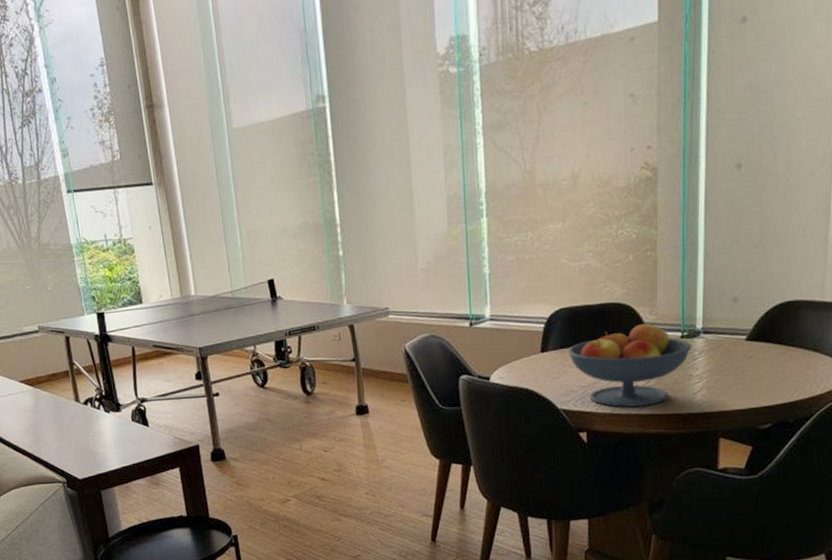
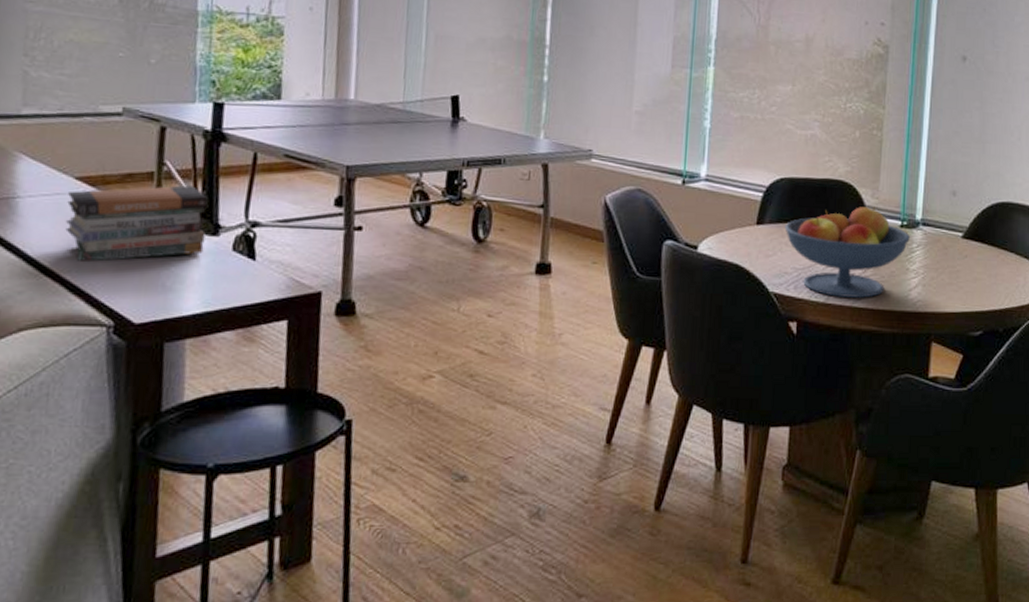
book stack: none [18,377,113,439] -> present [65,185,208,261]

